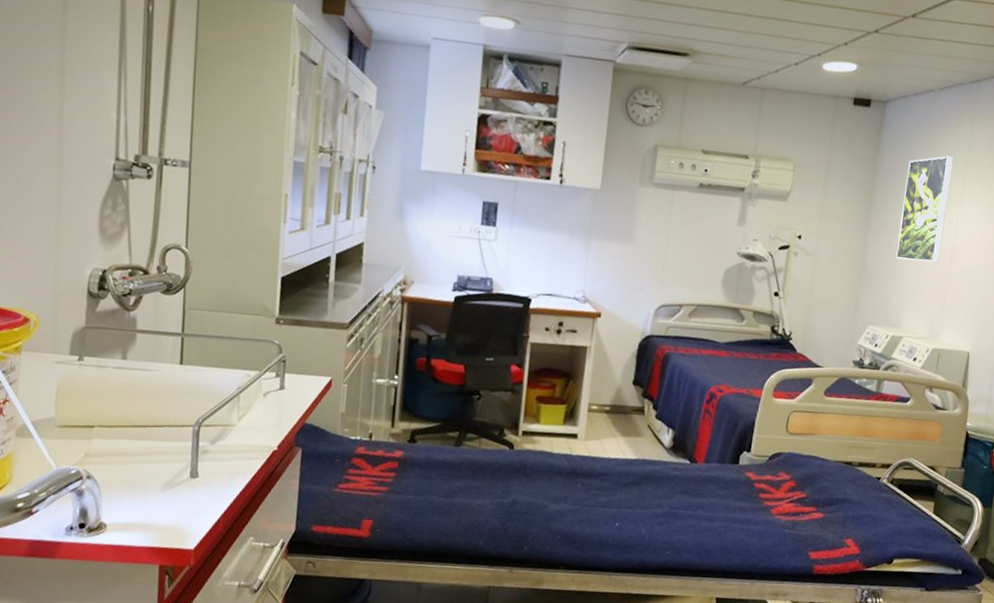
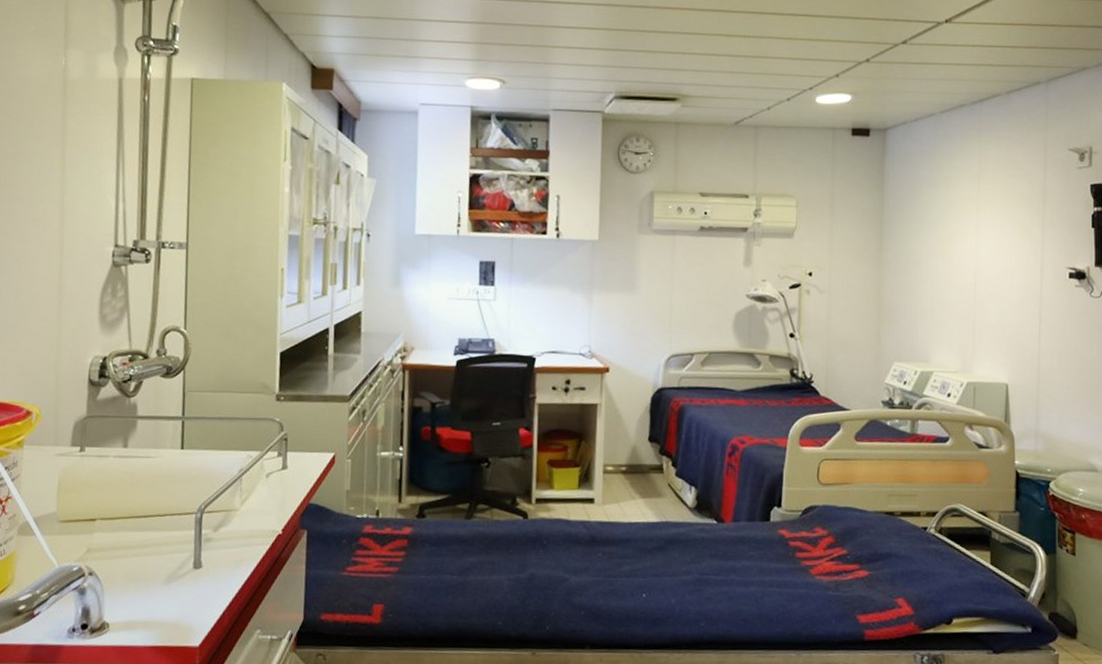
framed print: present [896,155,953,263] -> none [915,179,964,291]

